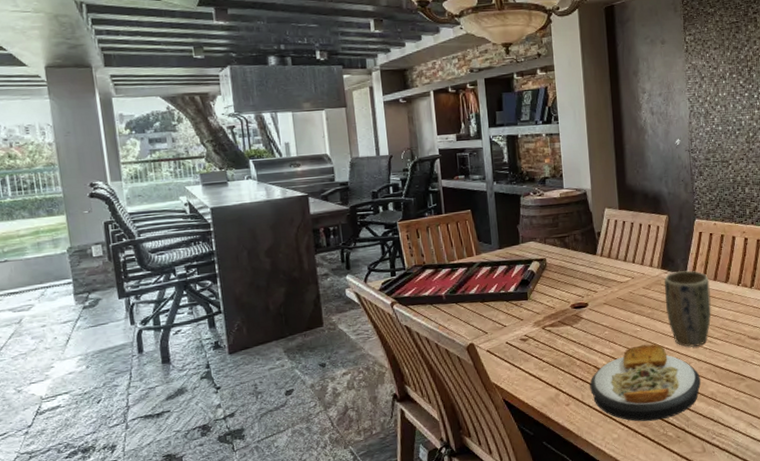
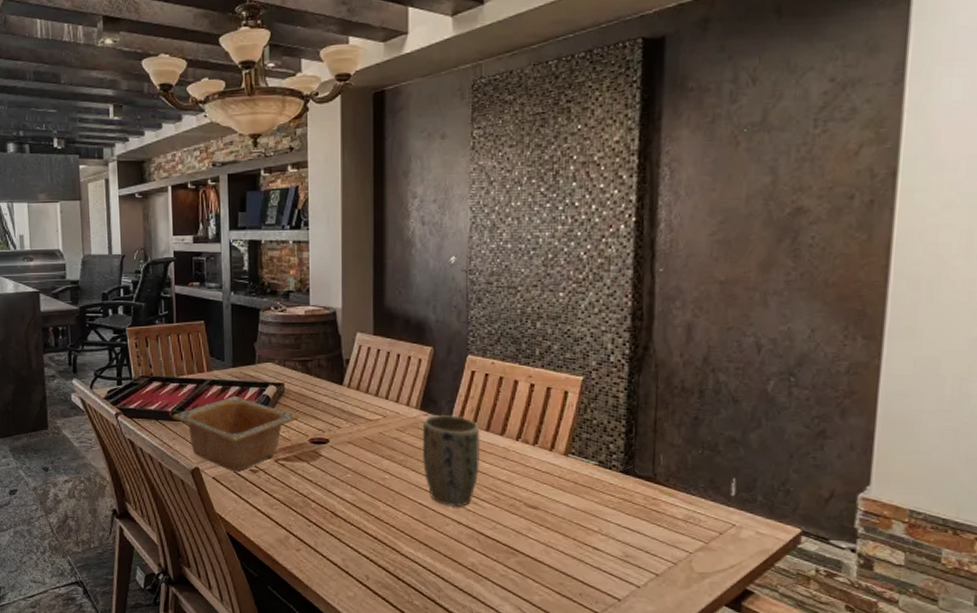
serving bowl: none [445,274,560,343] -> present [172,396,298,472]
plate: present [590,343,701,422] -> none [325,495,460,585]

